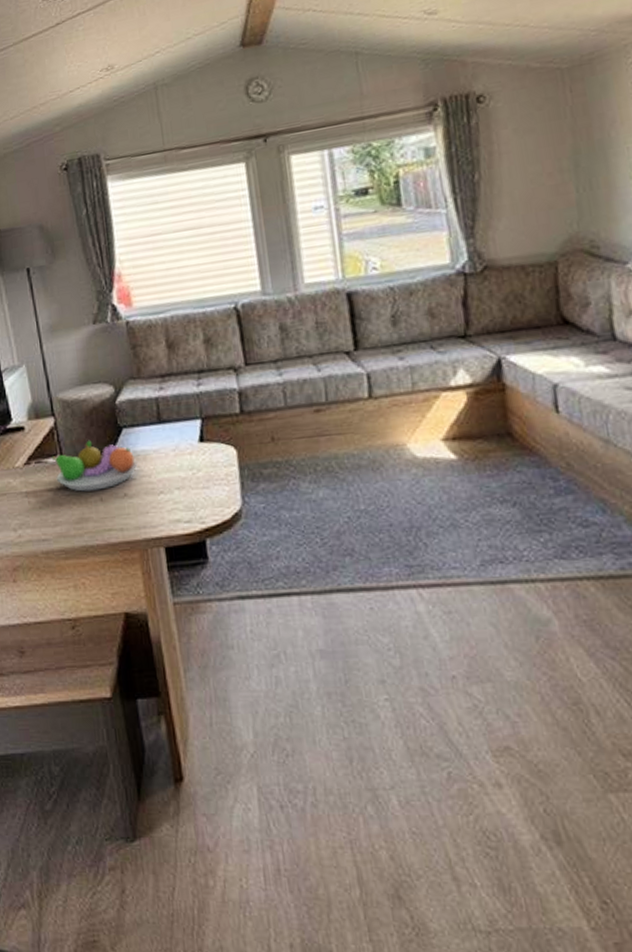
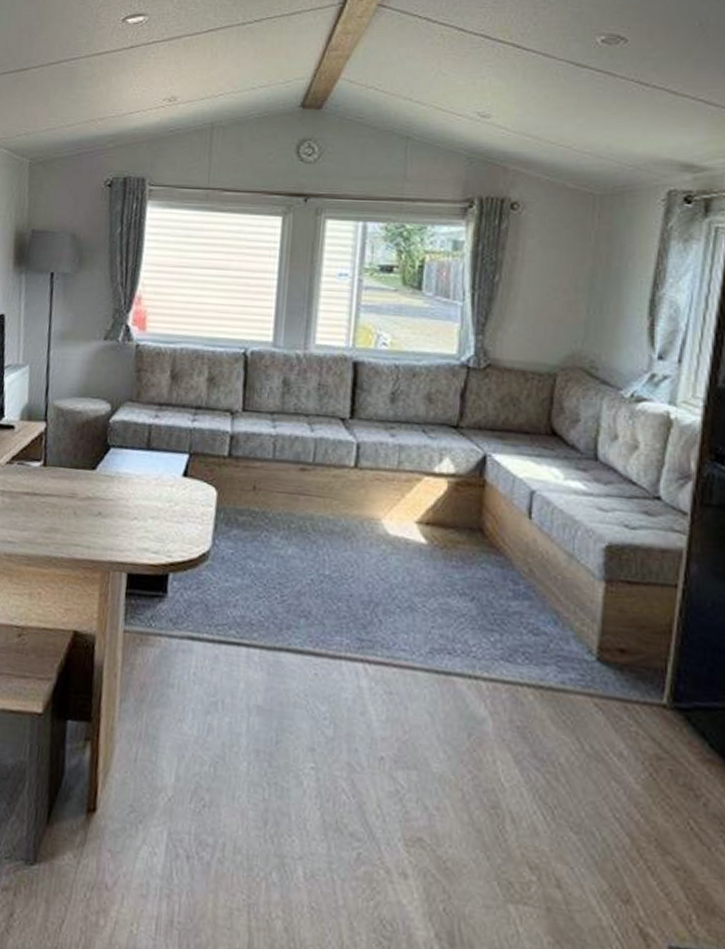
fruit bowl: present [51,441,138,492] -> none [34,453,118,504]

